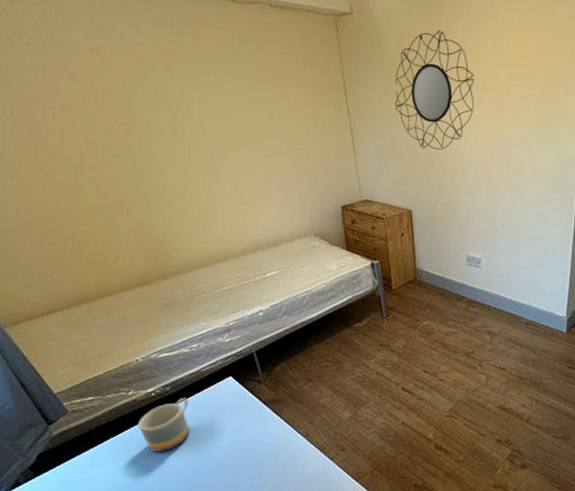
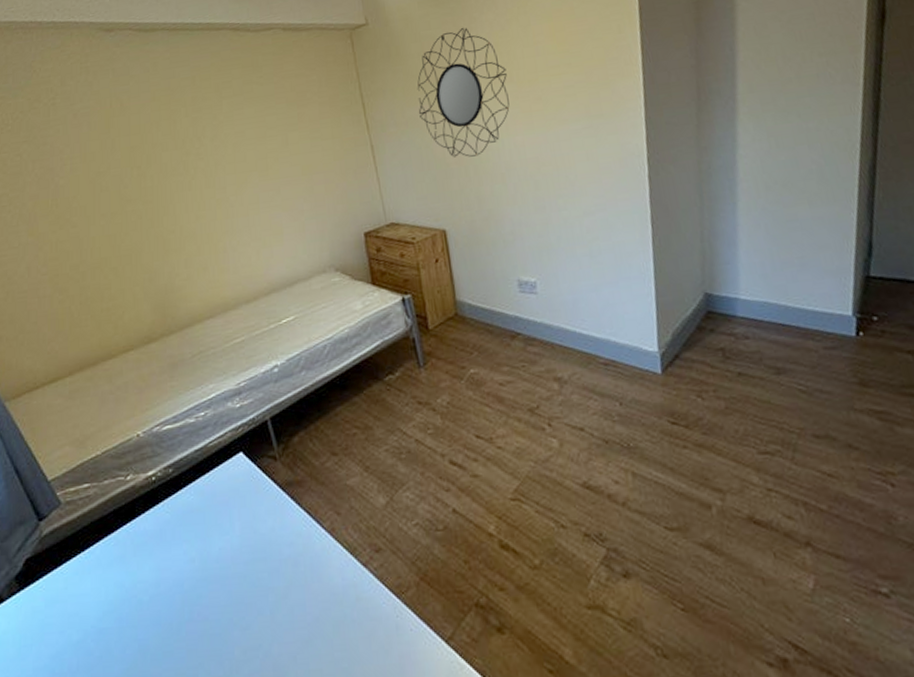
mug: present [137,398,191,452] -> none [135,482,194,556]

